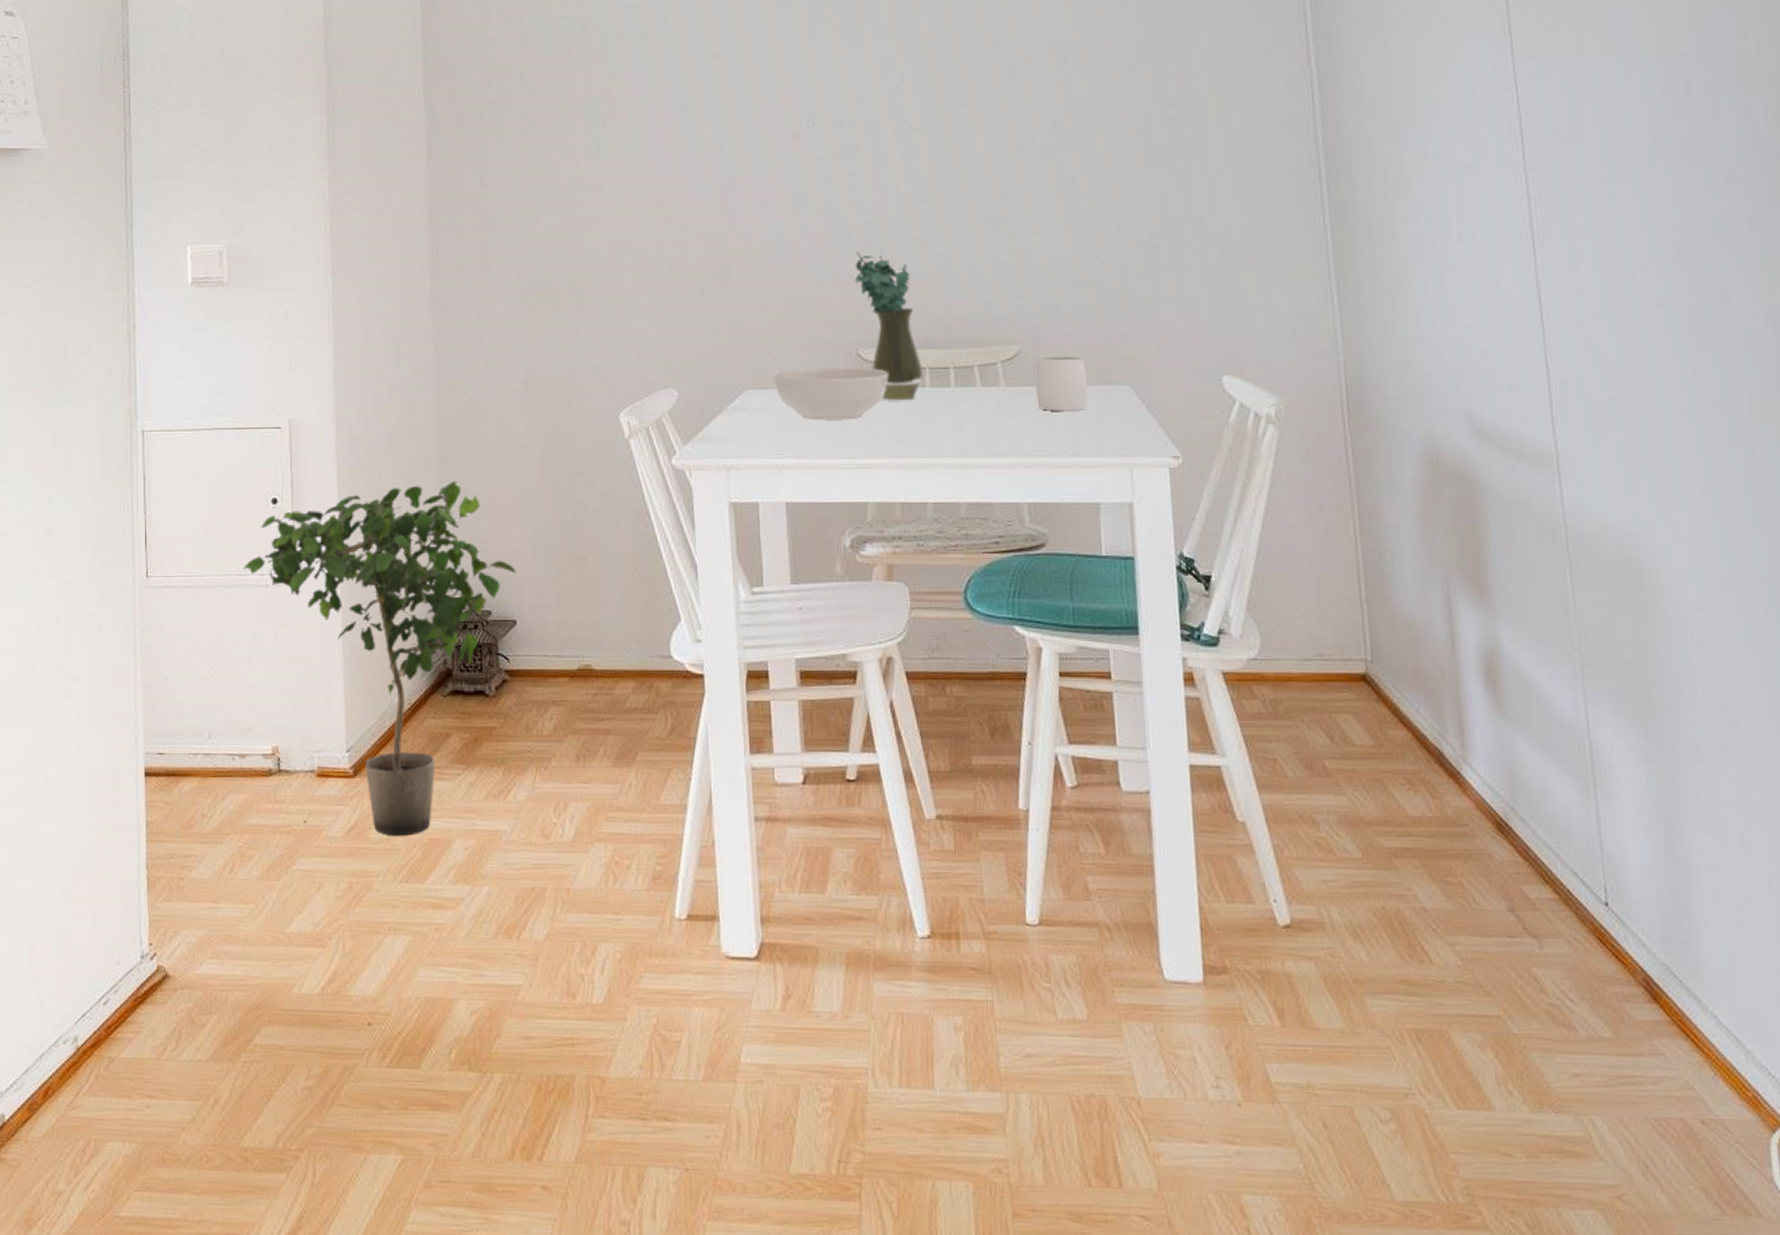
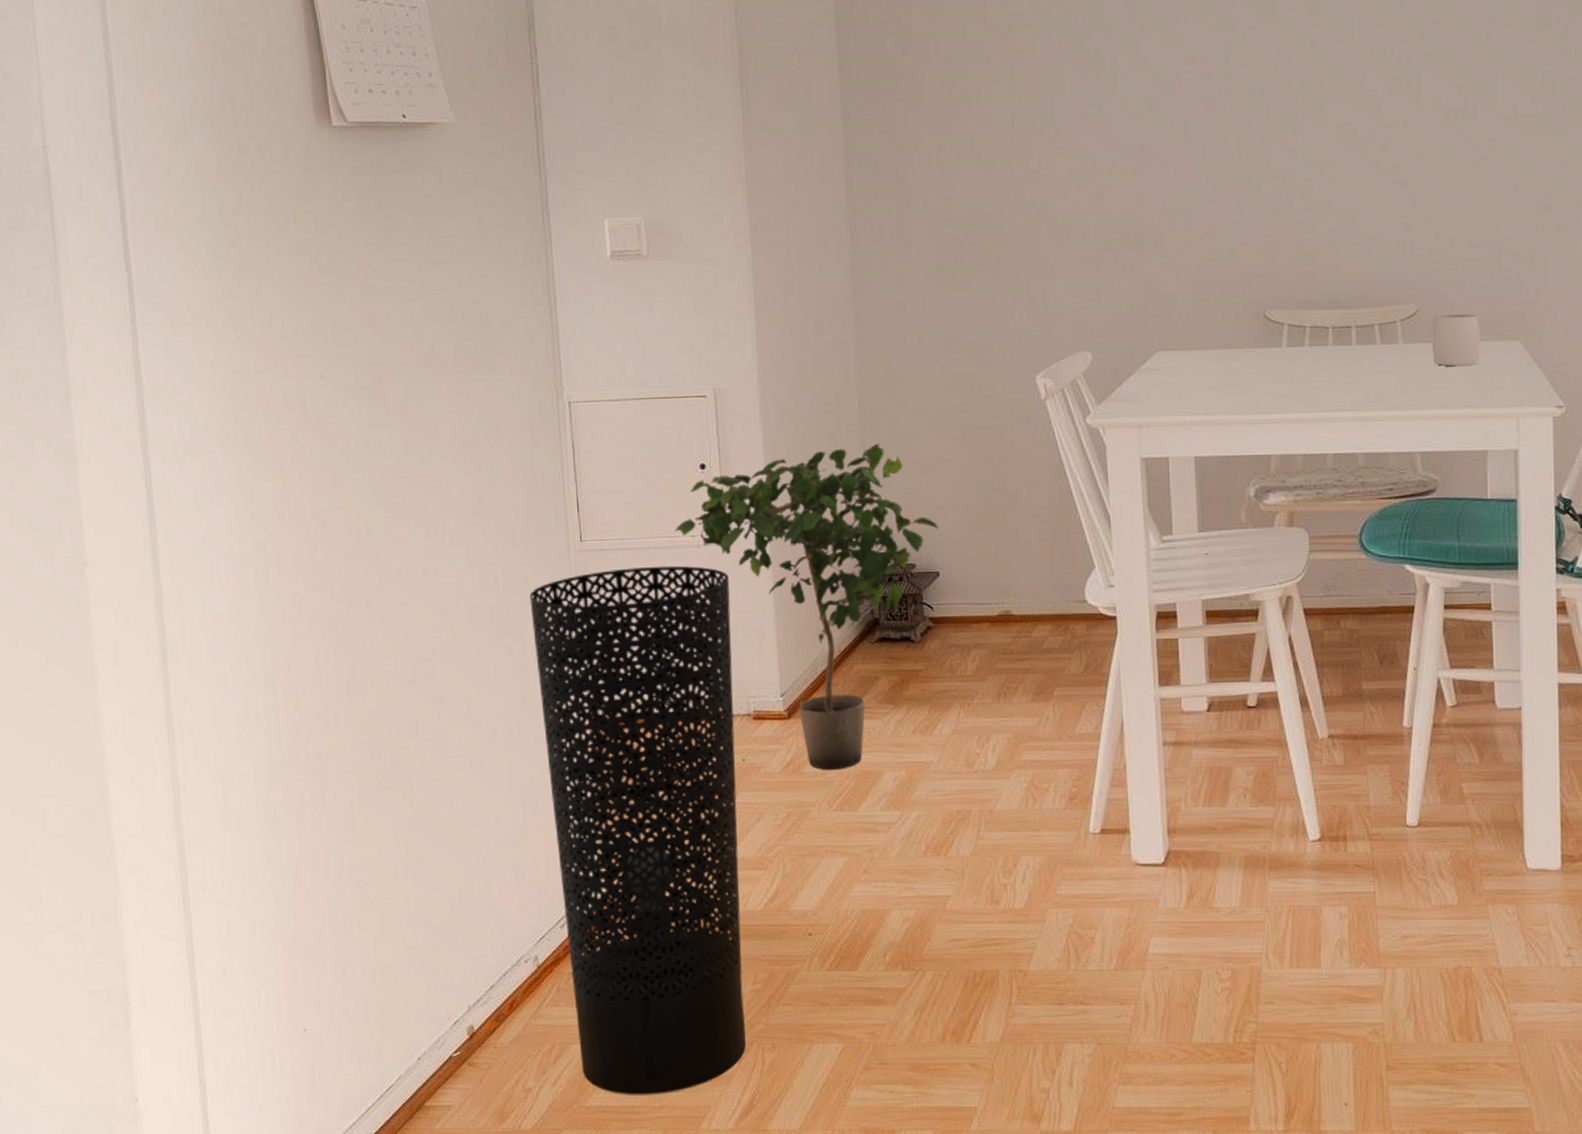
umbrella stand: none [91,606,297,1206] -> present [529,565,746,1095]
bowl: present [772,367,890,421] -> none [1182,328,1294,379]
vase: present [855,252,923,401] -> none [1263,216,1326,359]

